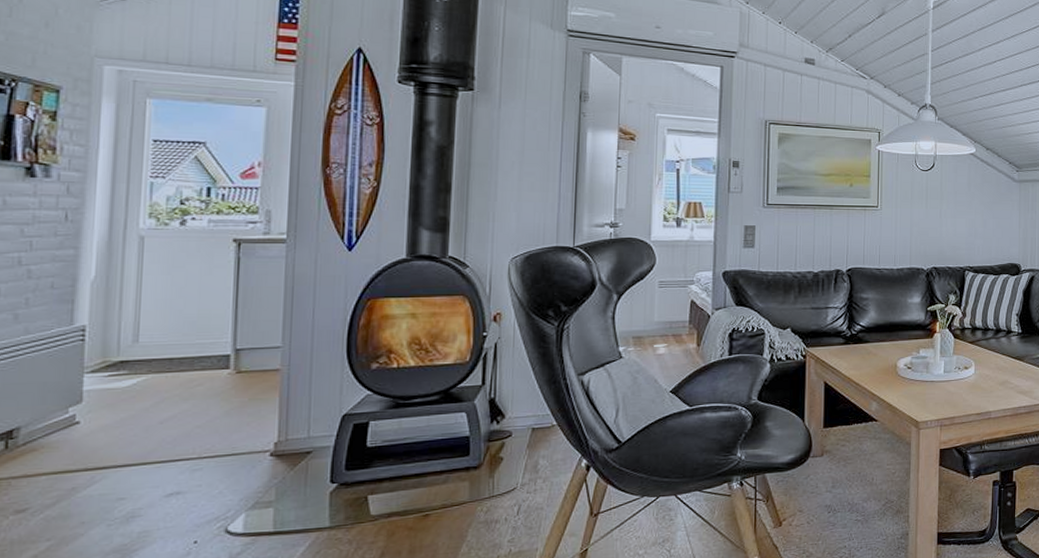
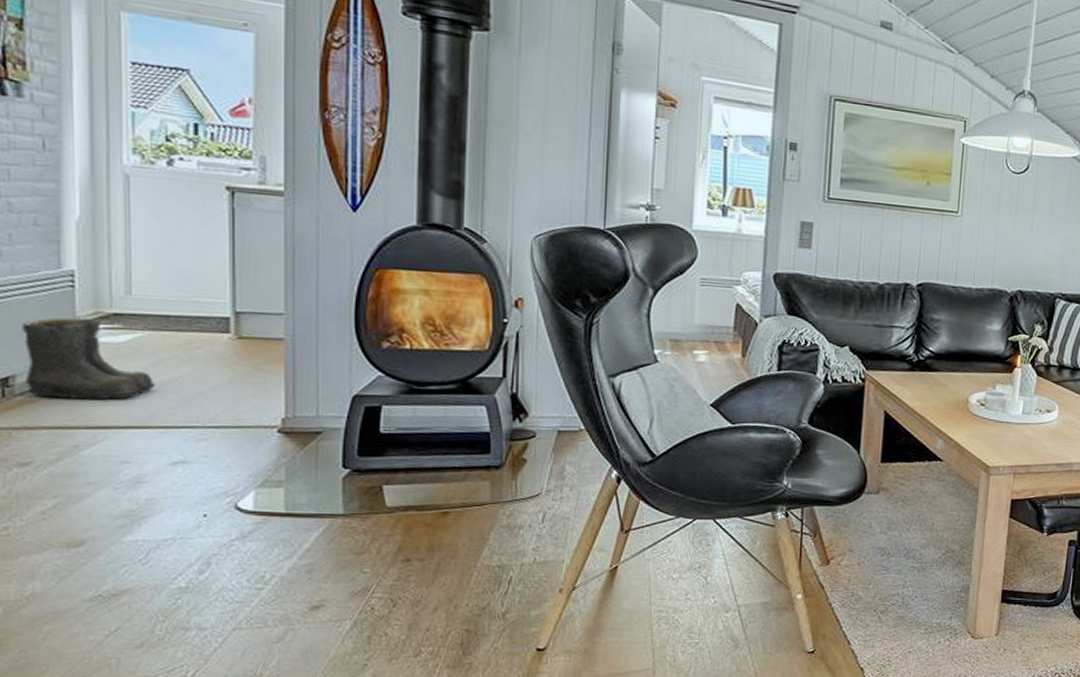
boots: none [30,368,156,446] -> present [22,317,156,401]

